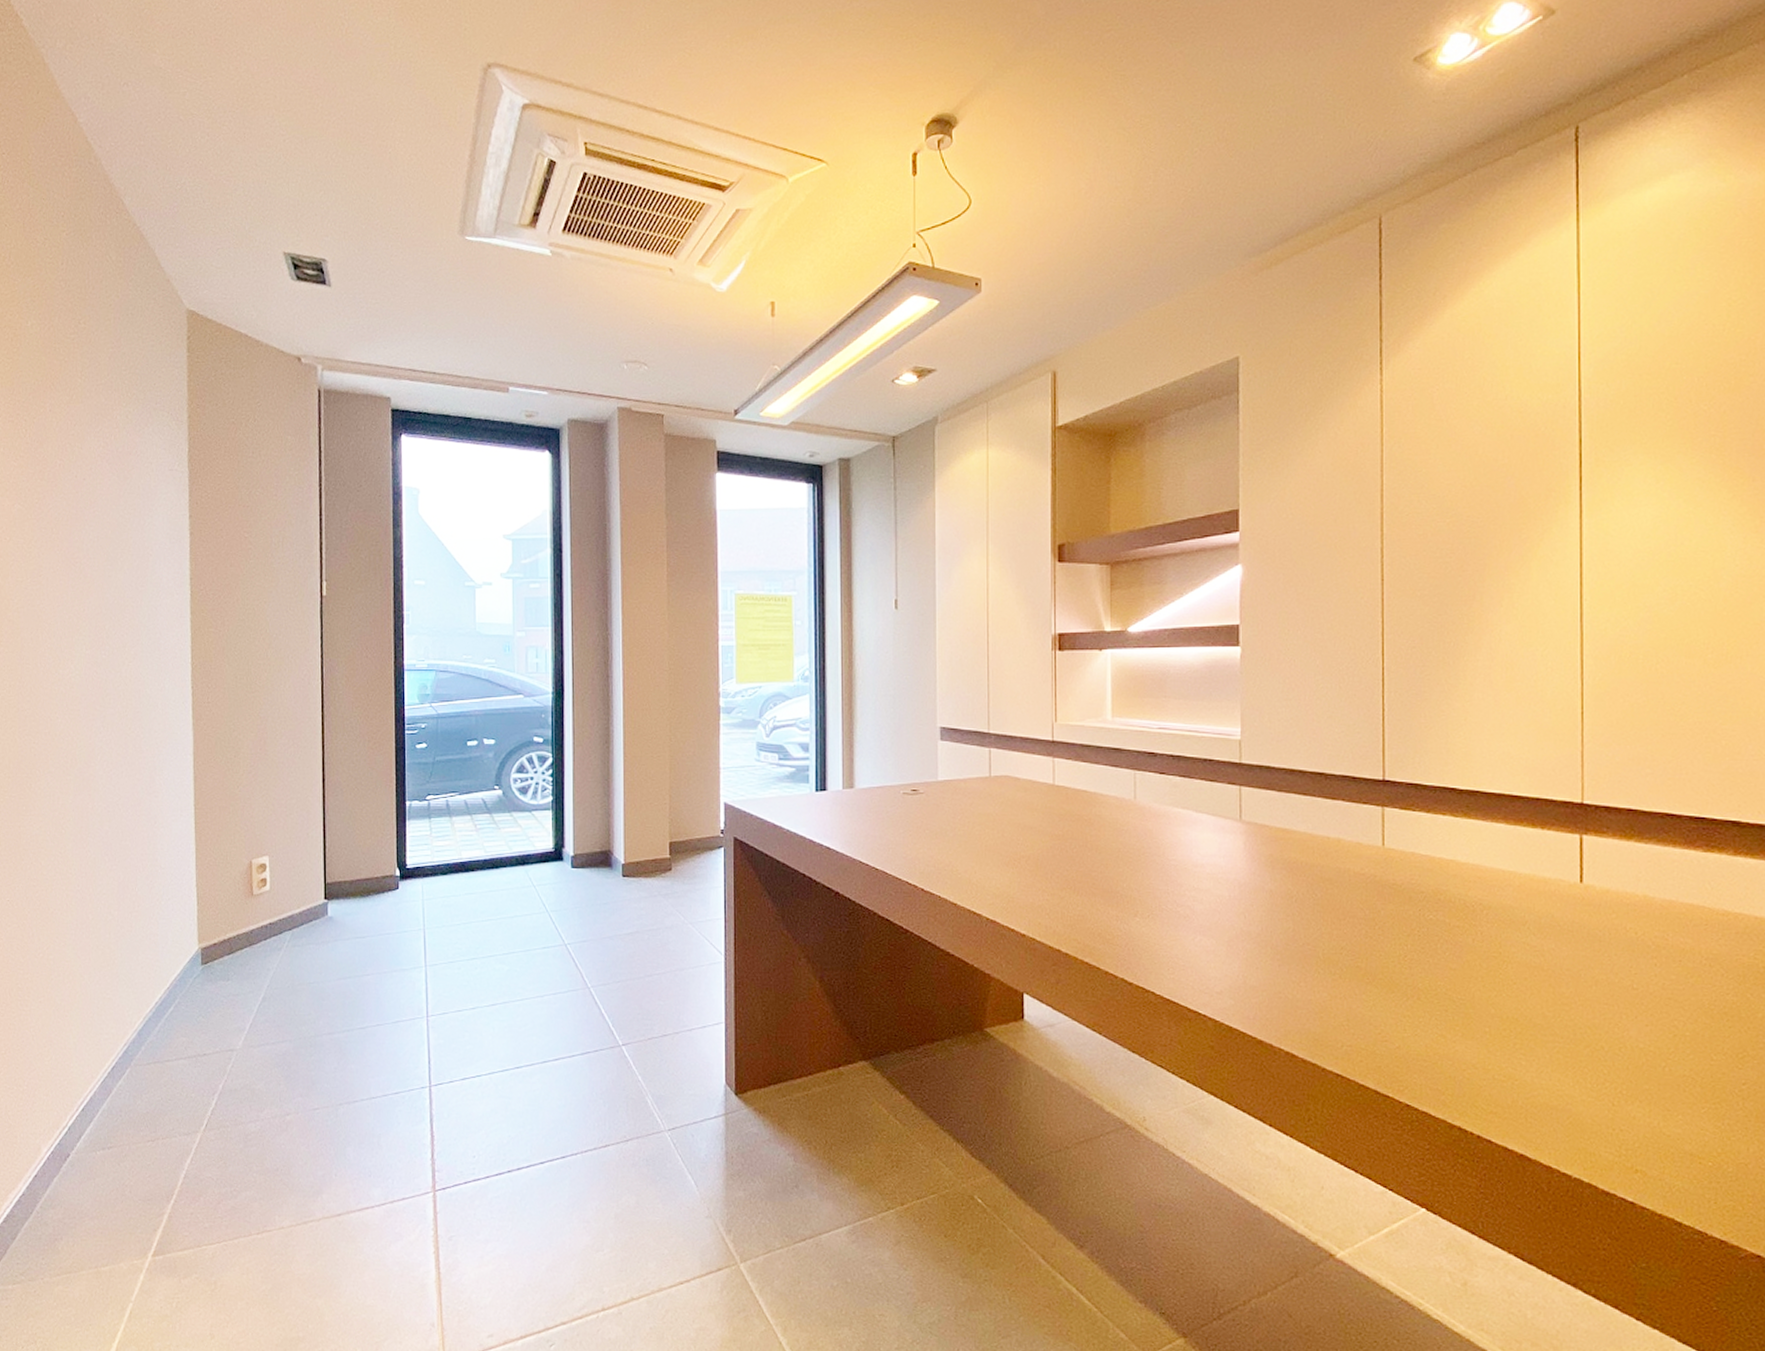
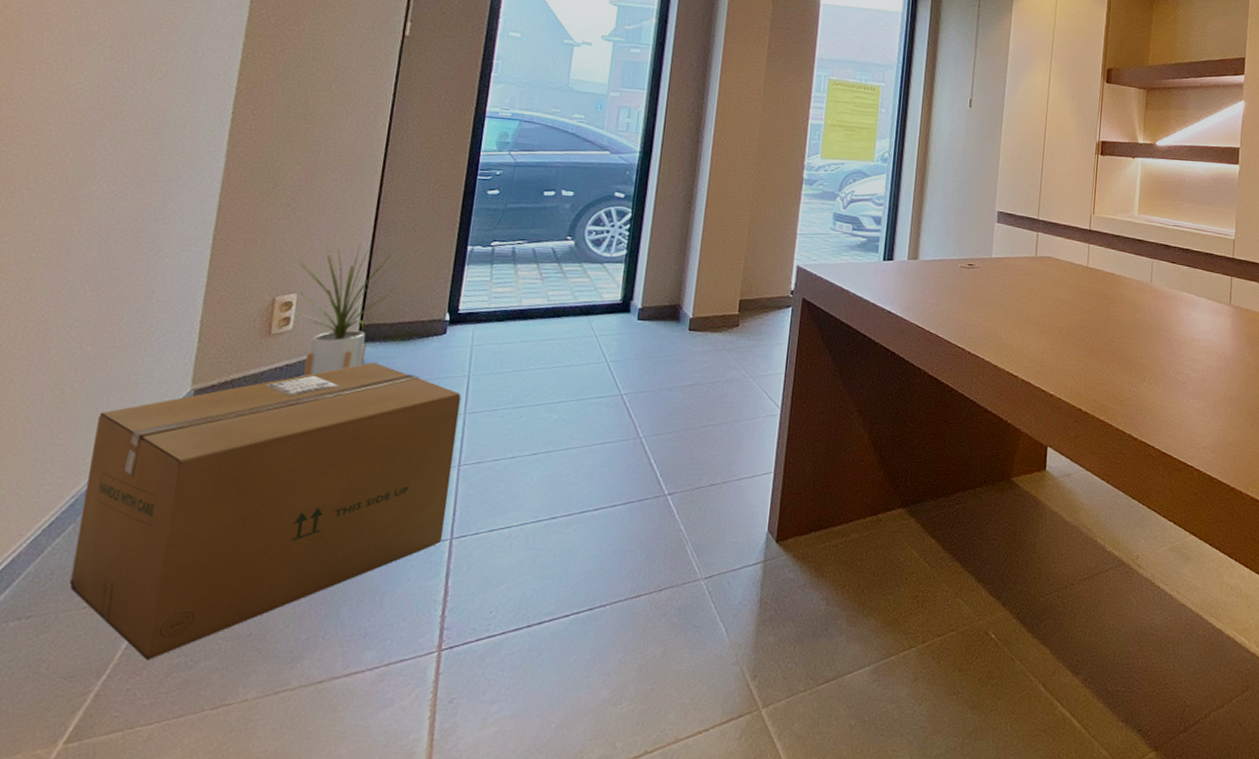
box: none [132,918,422,1188] -> present [69,362,461,660]
house plant: none [266,804,349,933] -> present [293,243,399,376]

